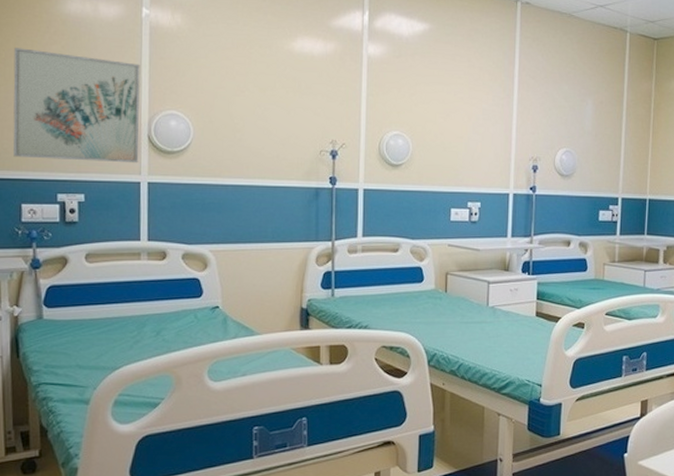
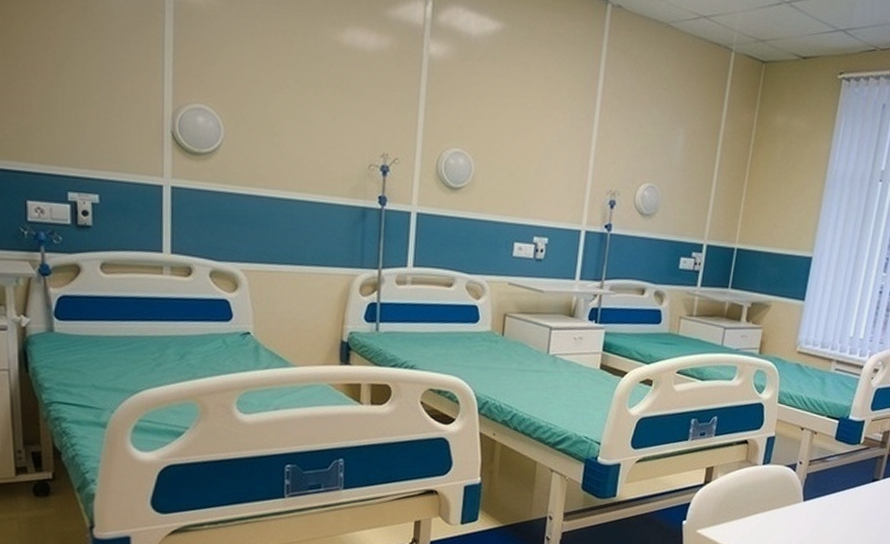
wall art: present [13,48,140,164] -> none [14,14,163,164]

